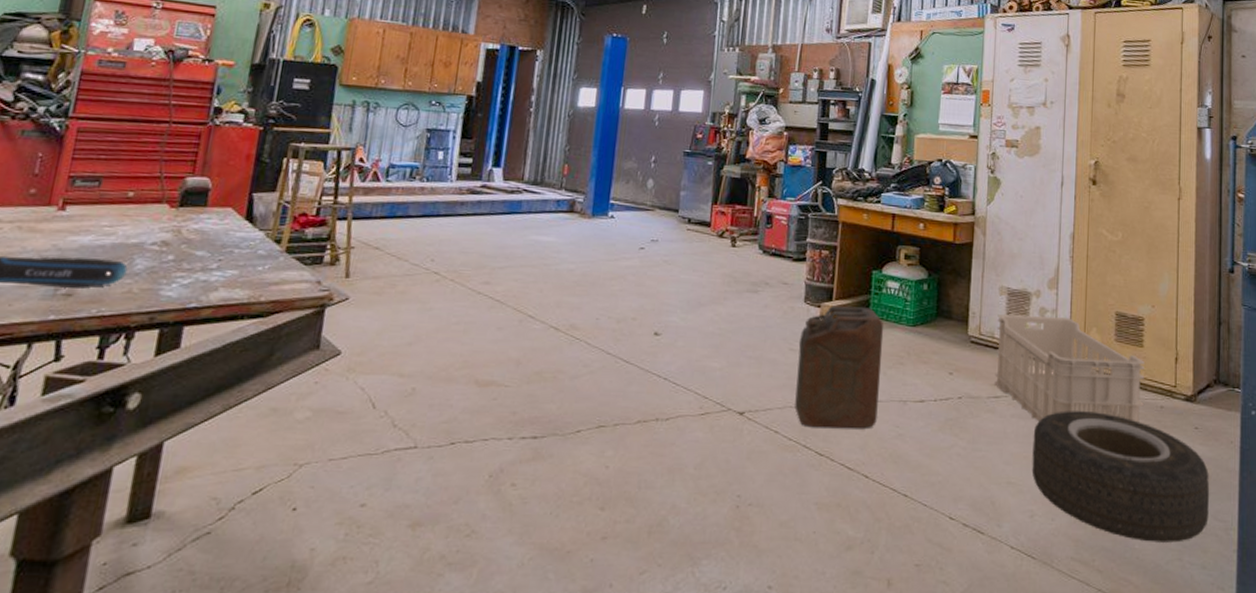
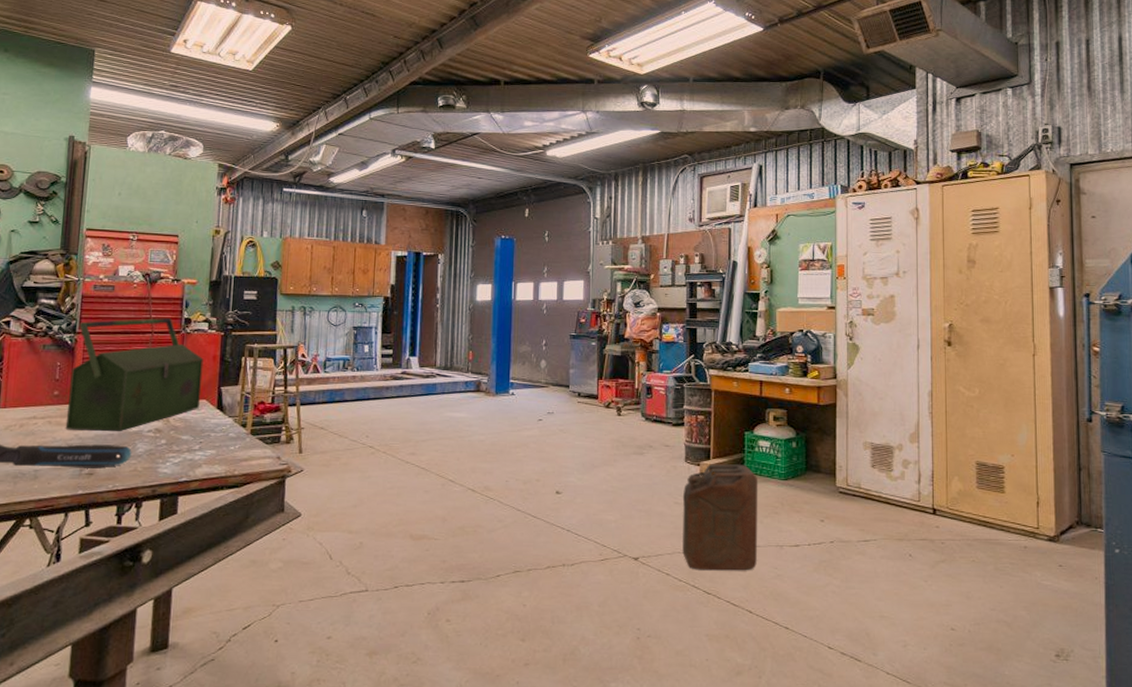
tool box: none [40,103,234,242] -> present [65,318,204,431]
plastic crate: present [994,314,1145,423] -> none [863,467,1007,563]
car tire: present [1032,411,1210,543] -> none [902,552,1077,669]

